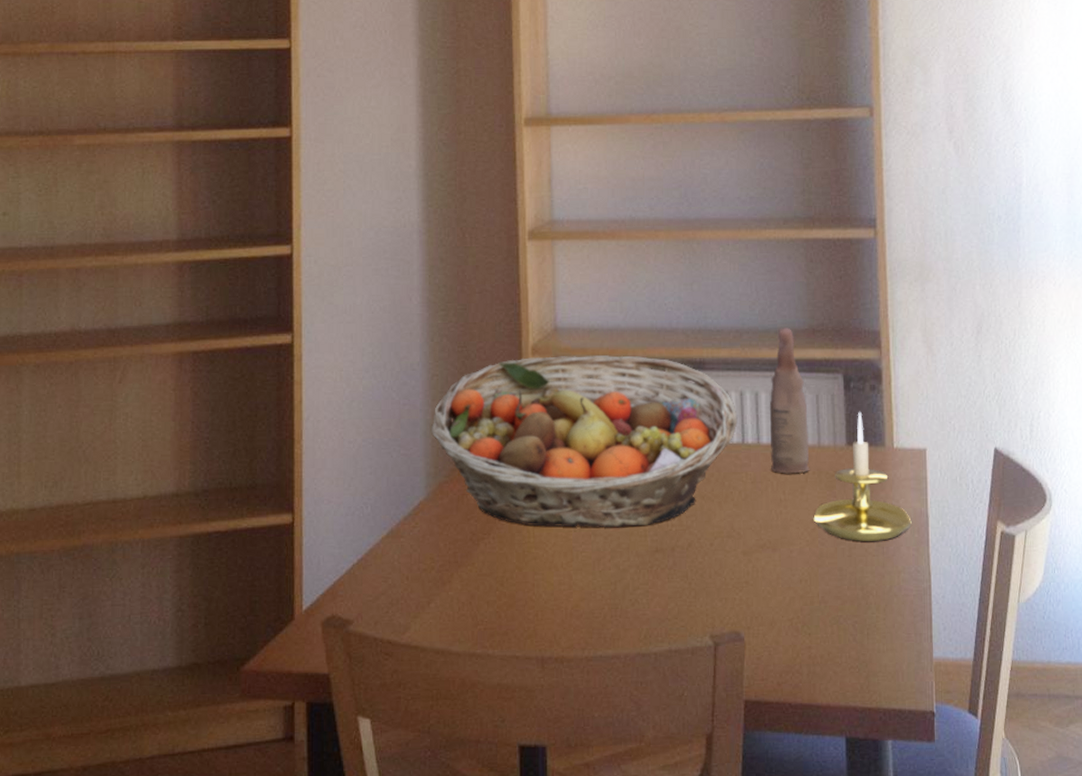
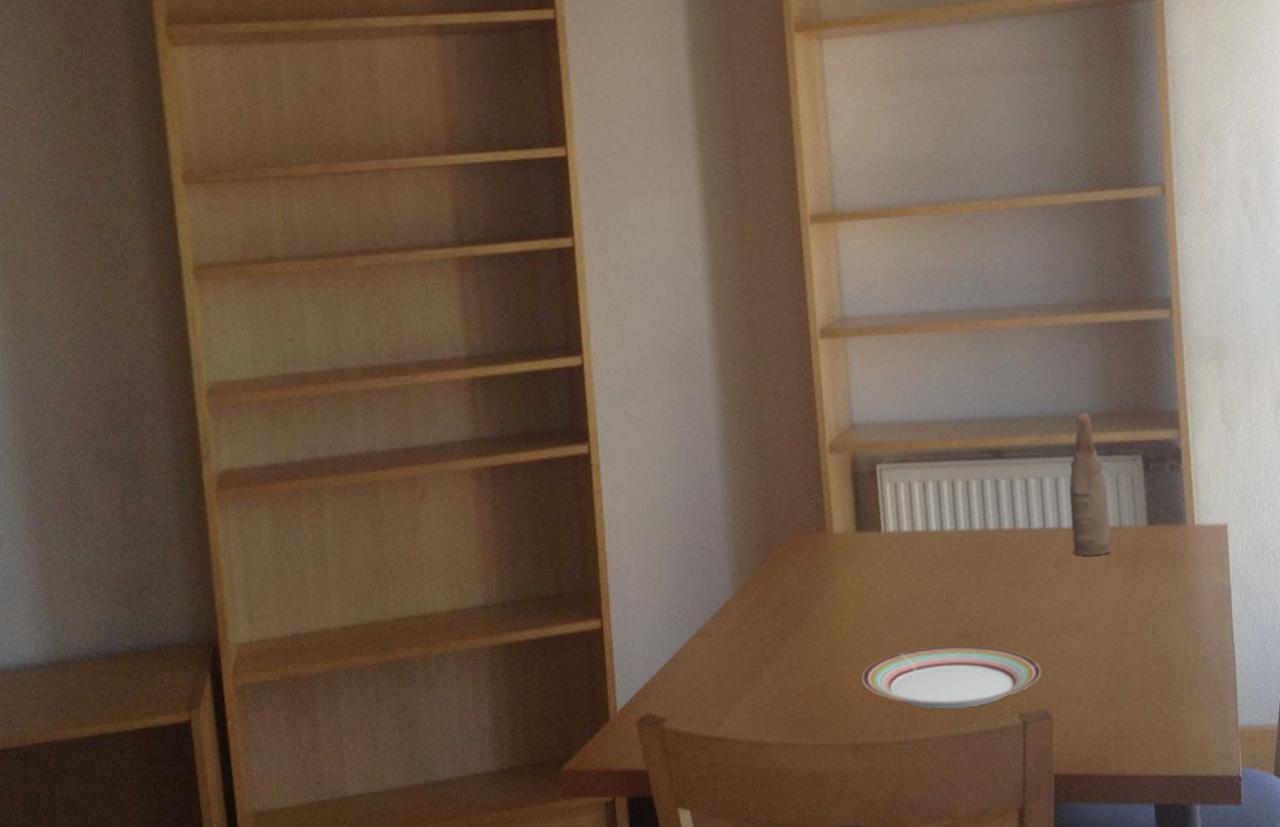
fruit basket: present [430,355,738,528] -> none [732,448,1038,620]
plate: none [553,560,735,626] -> present [861,645,1042,709]
candle holder: present [813,411,912,542] -> none [1116,491,1214,618]

